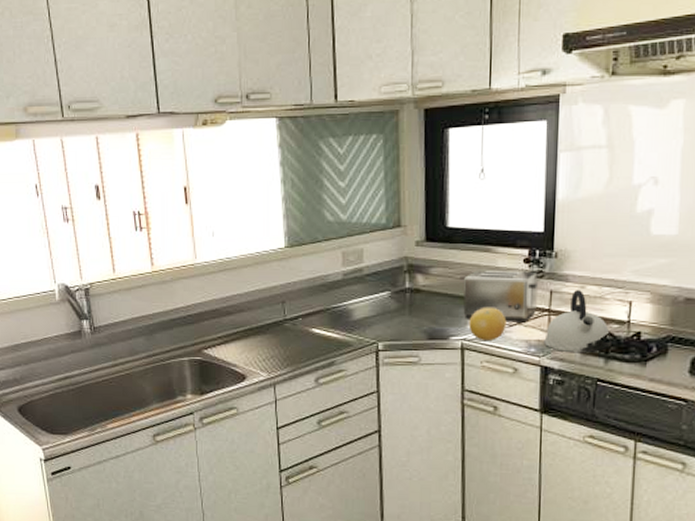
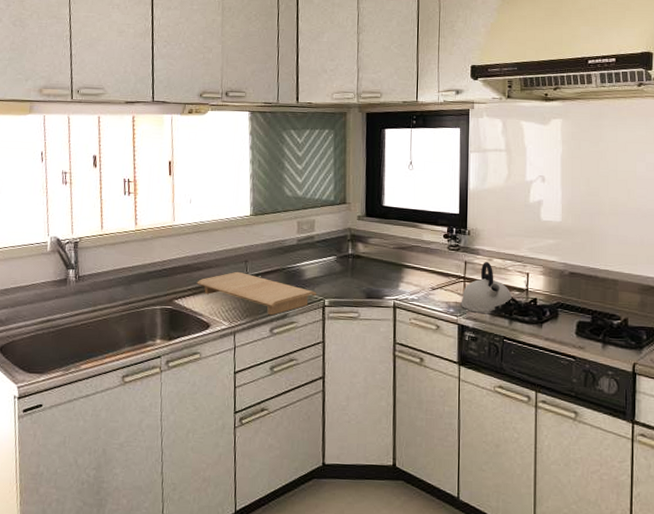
cutting board: none [227,314,369,364] -> present [197,271,317,316]
toaster: present [463,269,538,323] -> none [395,241,455,287]
fruit: present [469,307,507,341] -> none [400,272,430,301]

